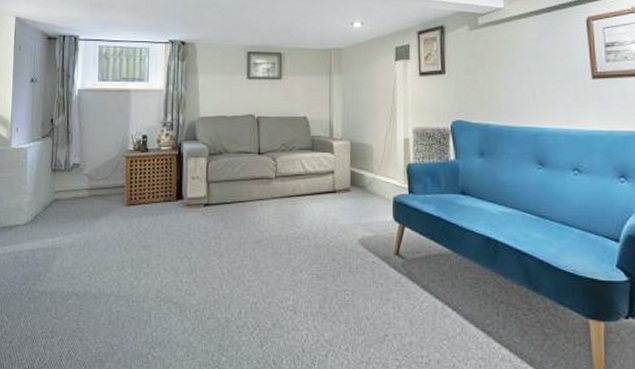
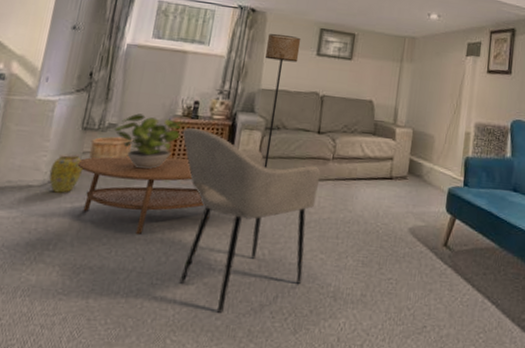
vase: none [31,193,57,230] -> present [49,152,83,193]
coffee table: none [52,189,165,263] -> present [77,156,205,235]
wooden bucket: none [60,174,96,197] -> present [89,136,134,159]
potted plant: none [77,152,135,202] -> present [113,113,182,170]
armchair: none [136,161,266,330] -> present [179,128,321,313]
floor lamp: none [199,62,231,192] -> present [263,33,301,168]

